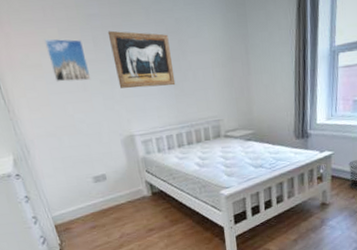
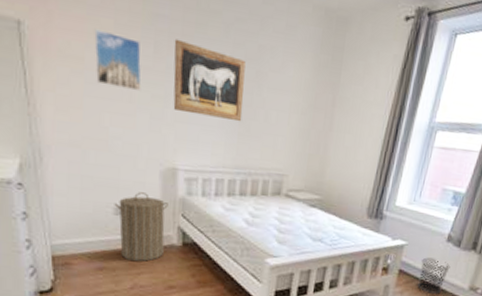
laundry hamper: none [92,160,139,216] -> present [114,192,168,262]

